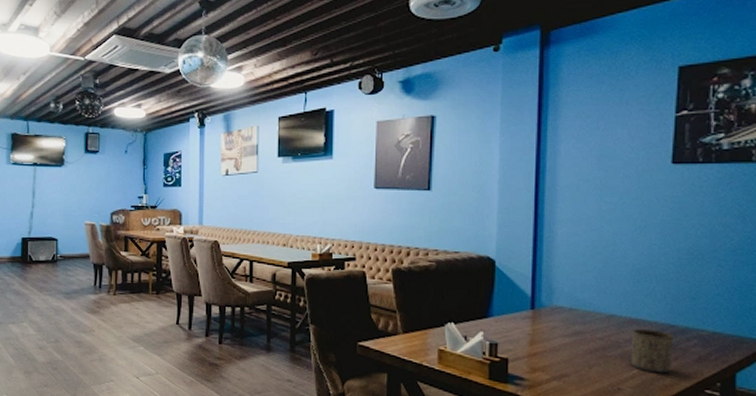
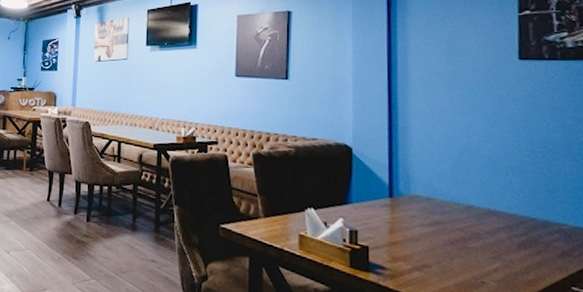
cup: present [630,329,673,374] -> none [492,221,535,268]

